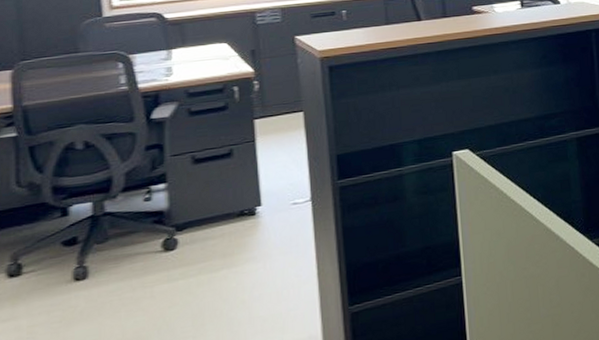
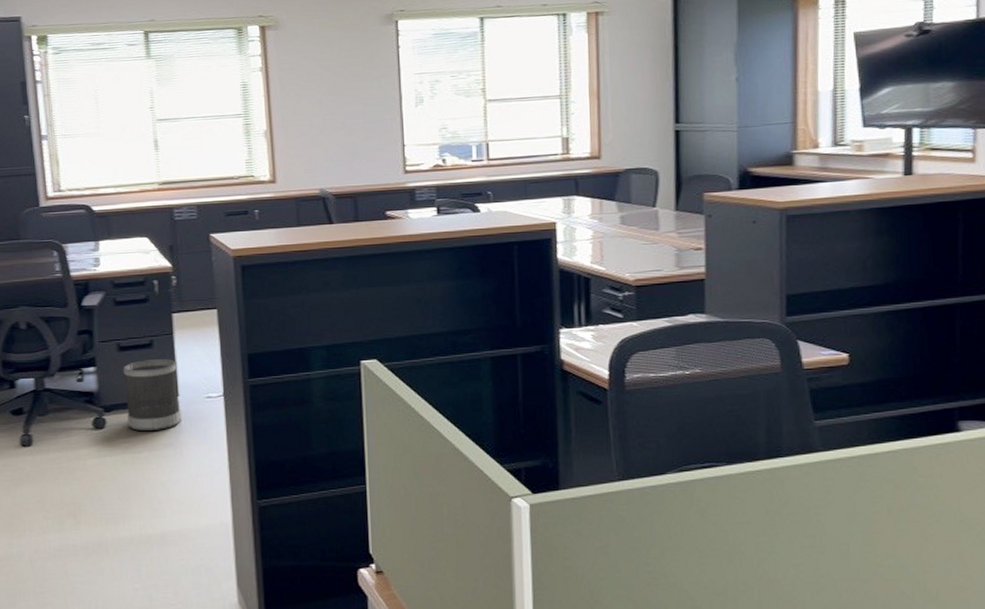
wastebasket: none [198,167,265,248] -> present [123,359,181,431]

